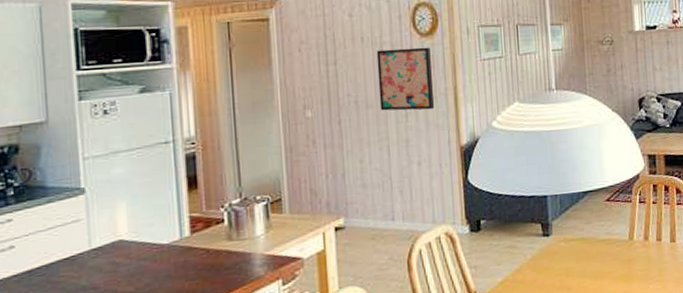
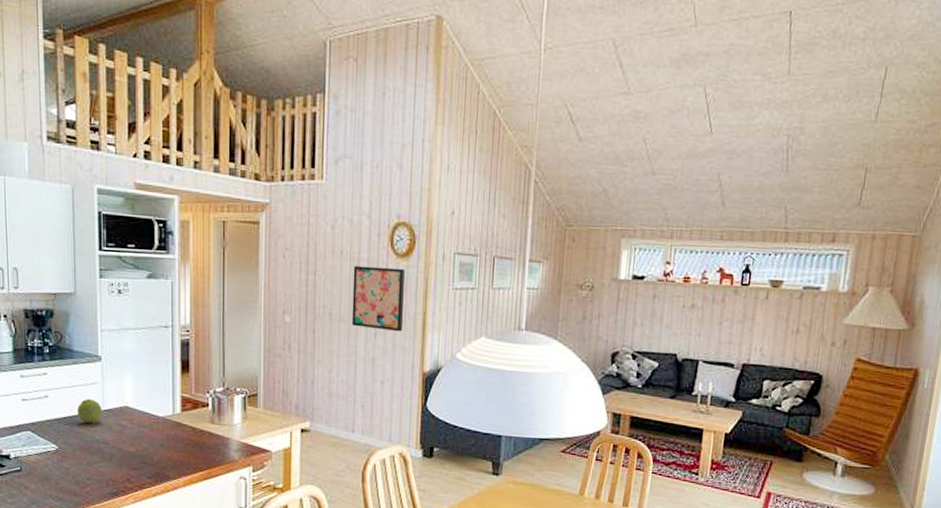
fruit: none [55,239,89,269] -> present [77,398,102,423]

